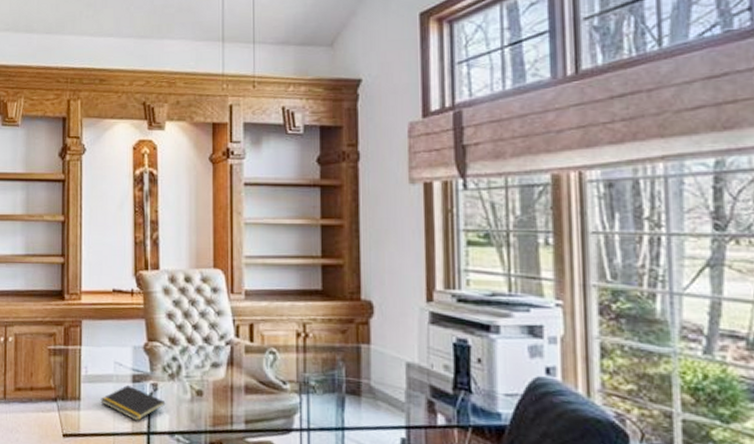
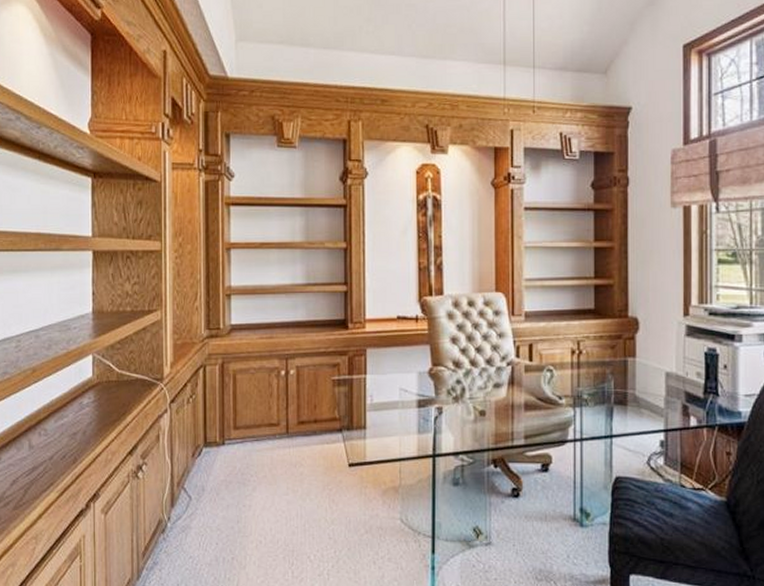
notepad: present [100,384,166,421] -> none [386,410,450,445]

